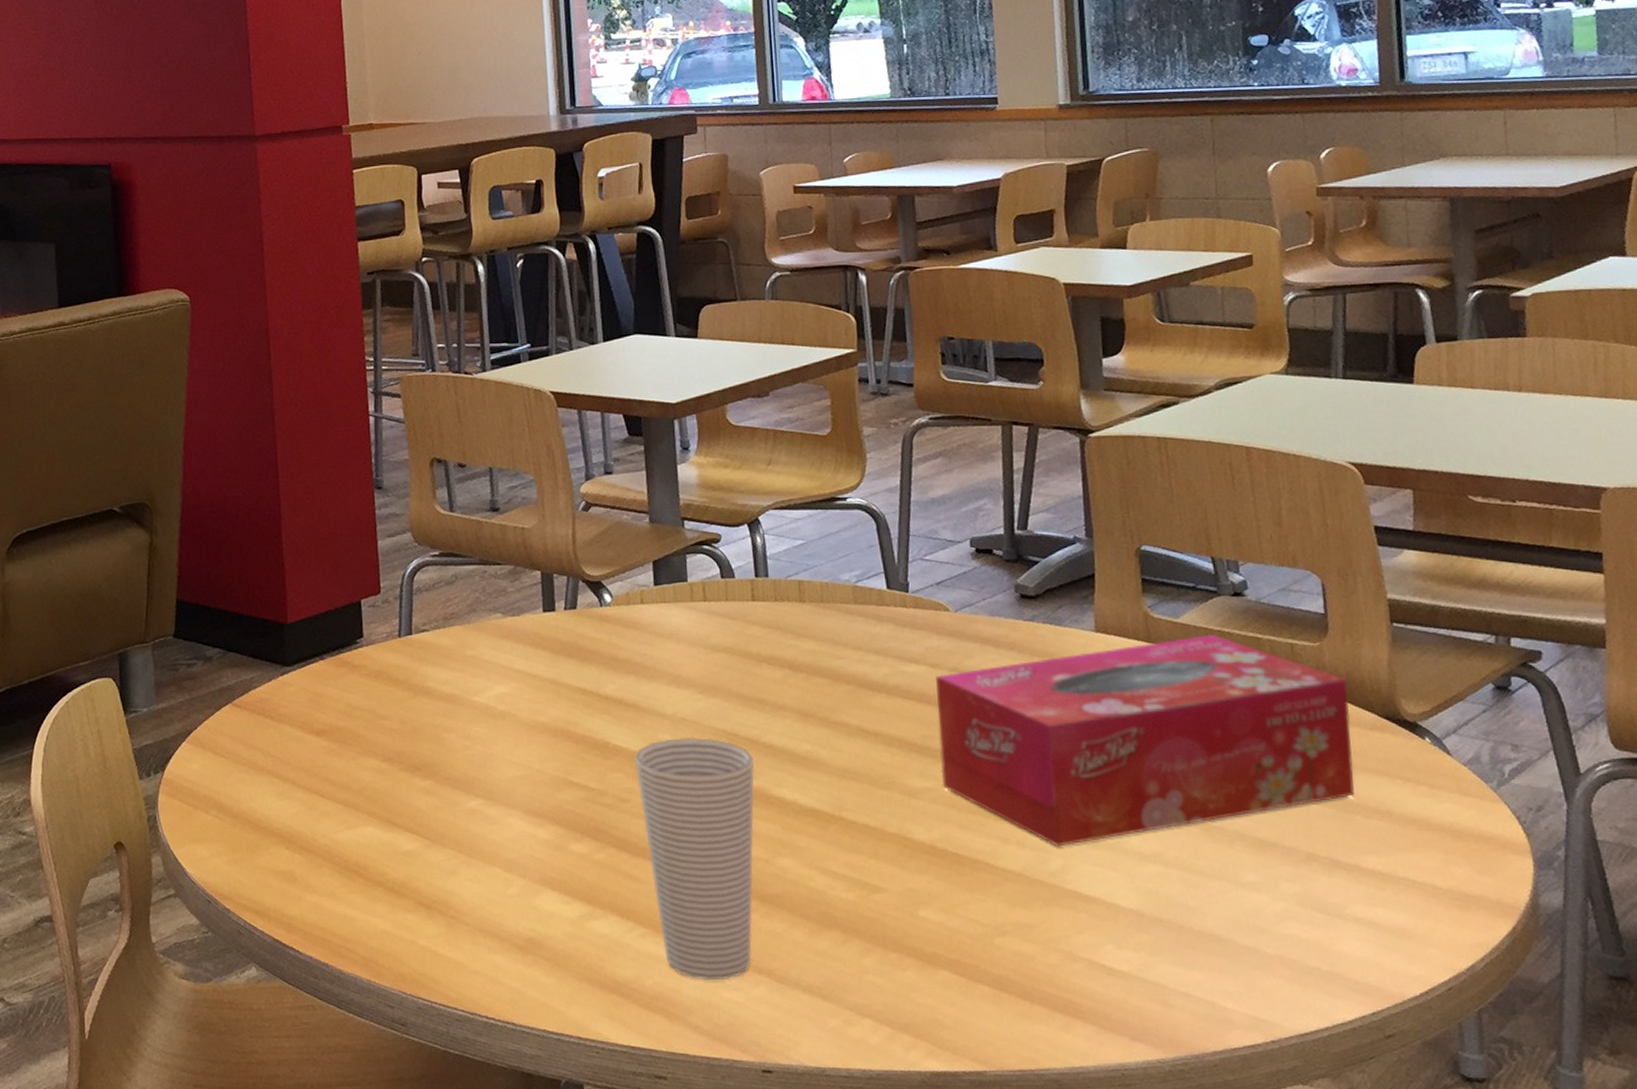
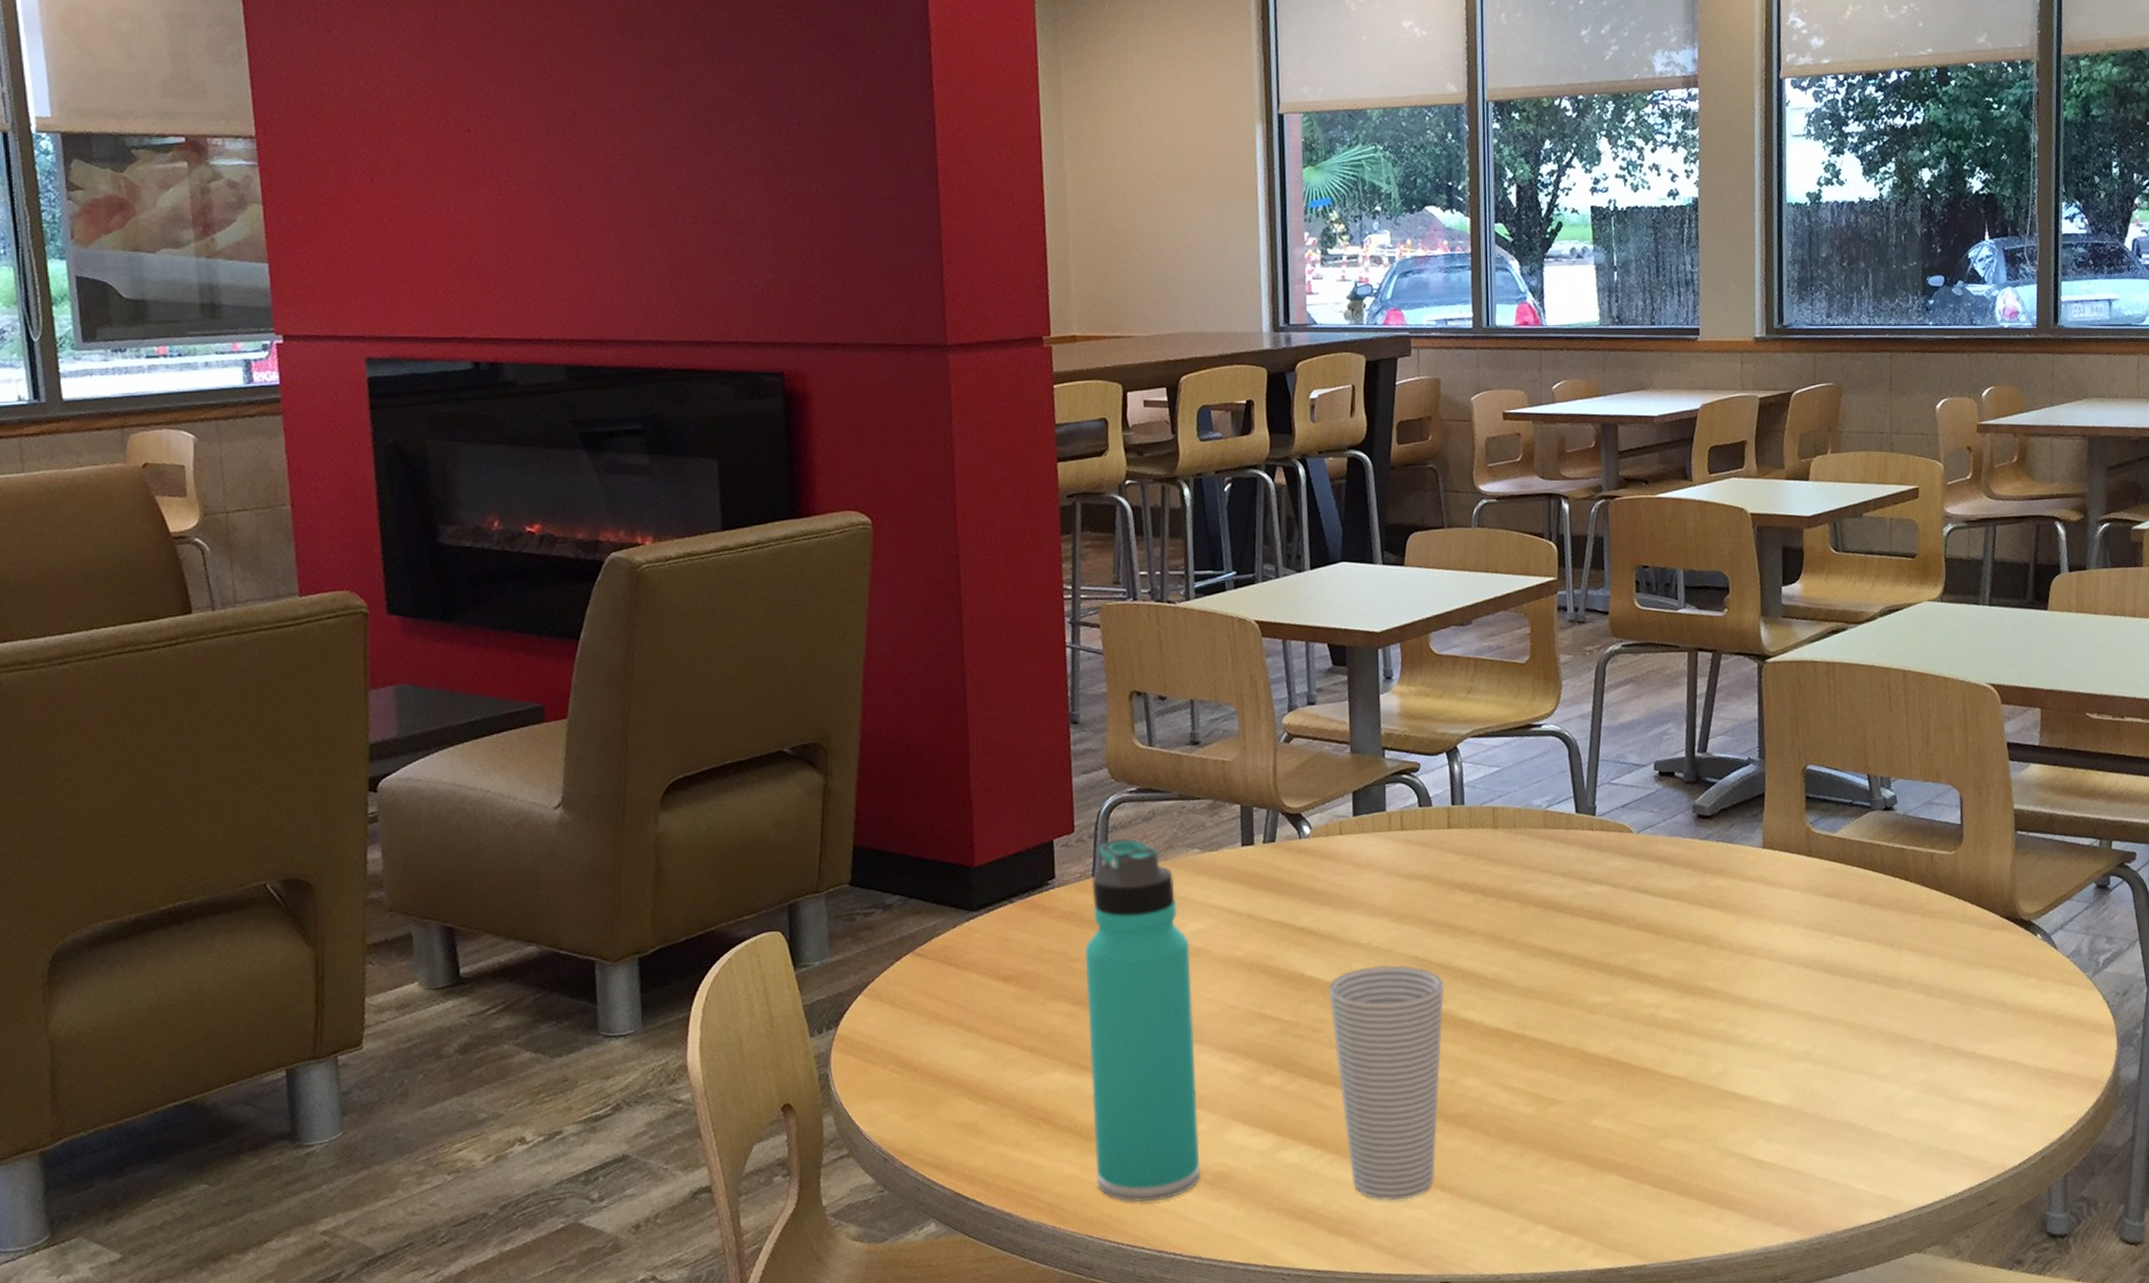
thermos bottle: none [393,600,510,961] -> present [1084,838,1200,1202]
tissue box: present [936,635,1355,847] -> none [1617,847,1977,1052]

